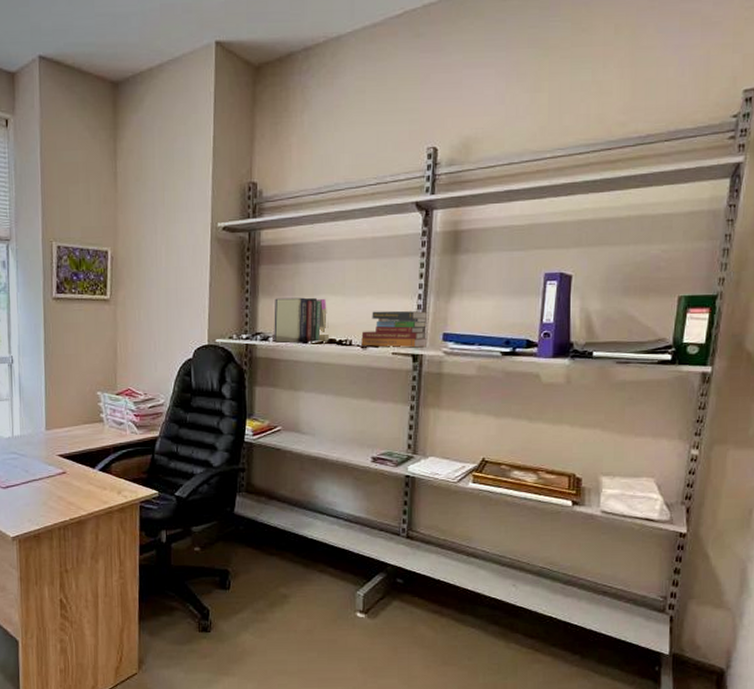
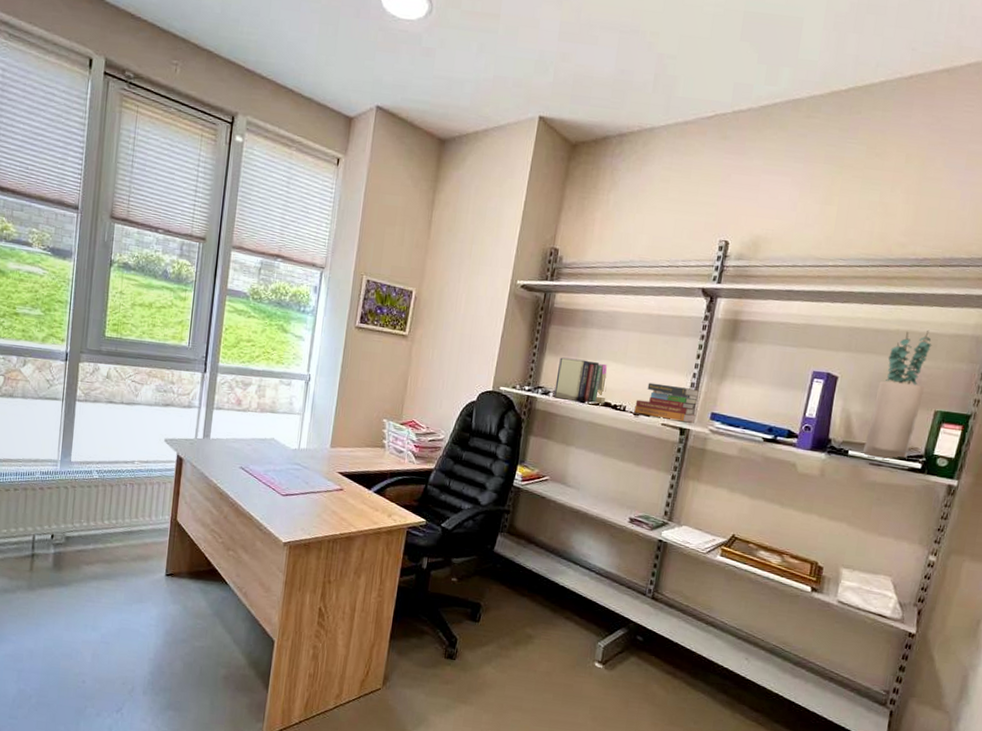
vase: none [609,211,667,356] -> present [863,330,932,460]

